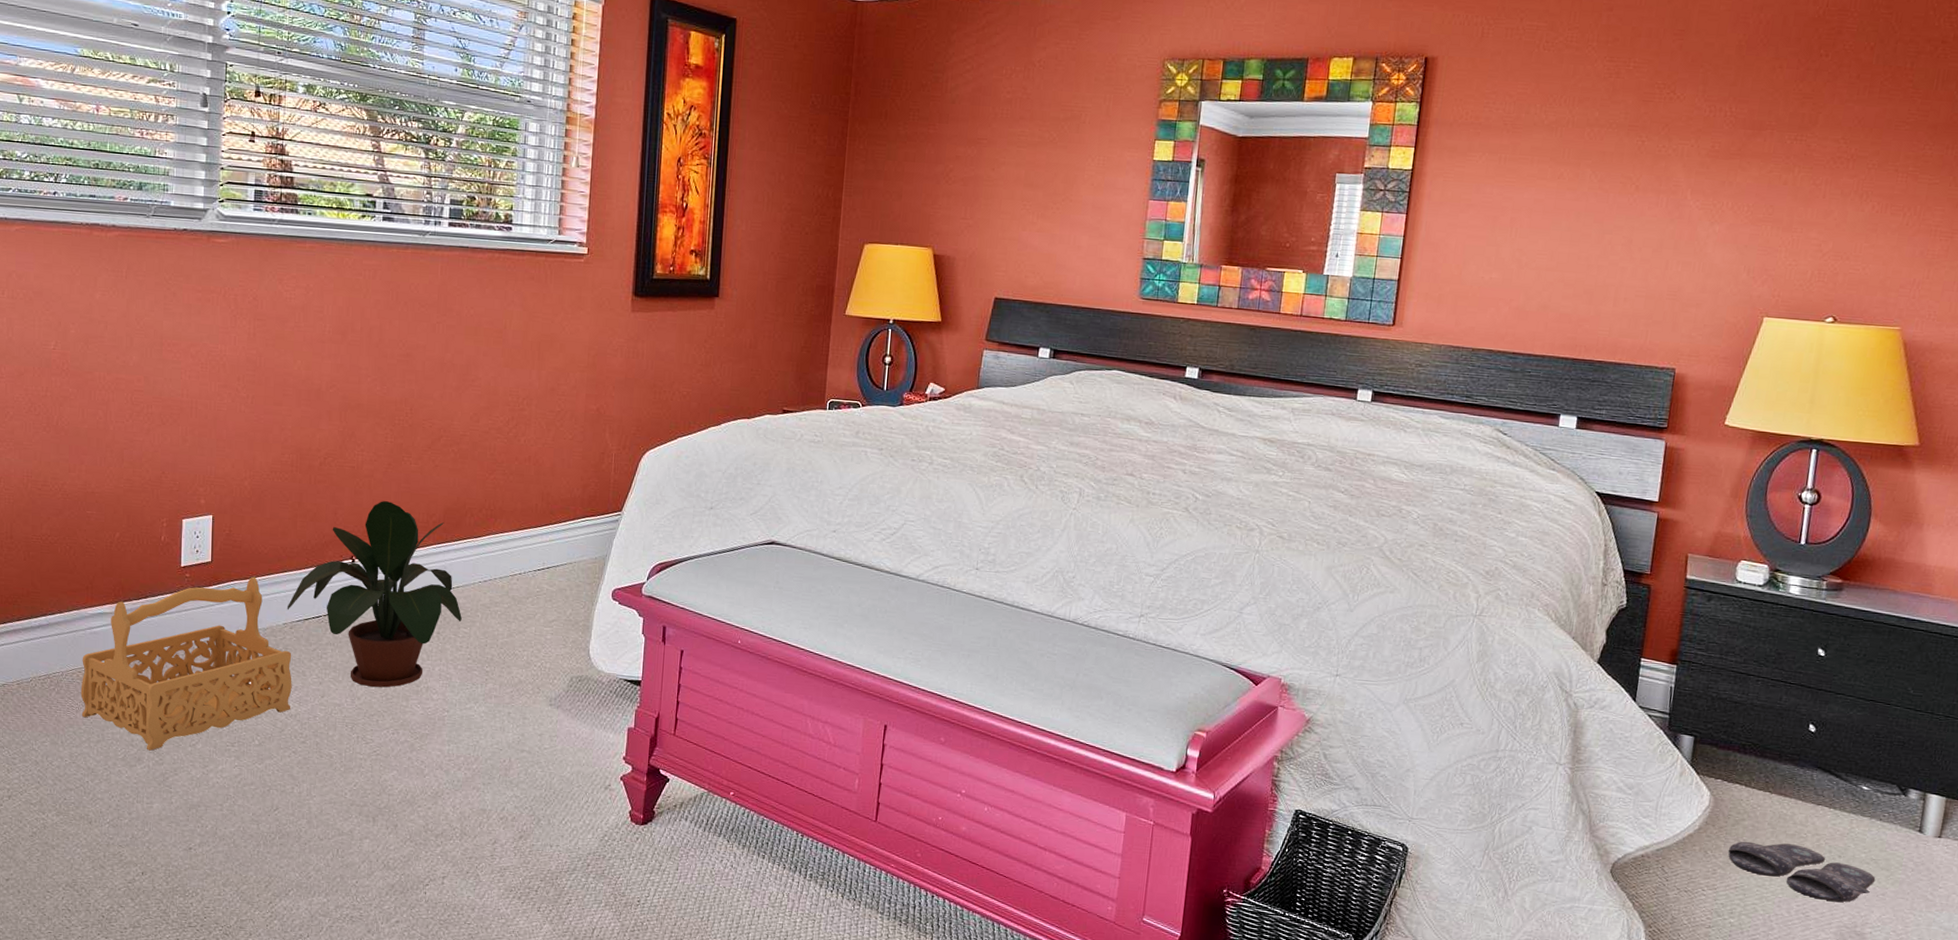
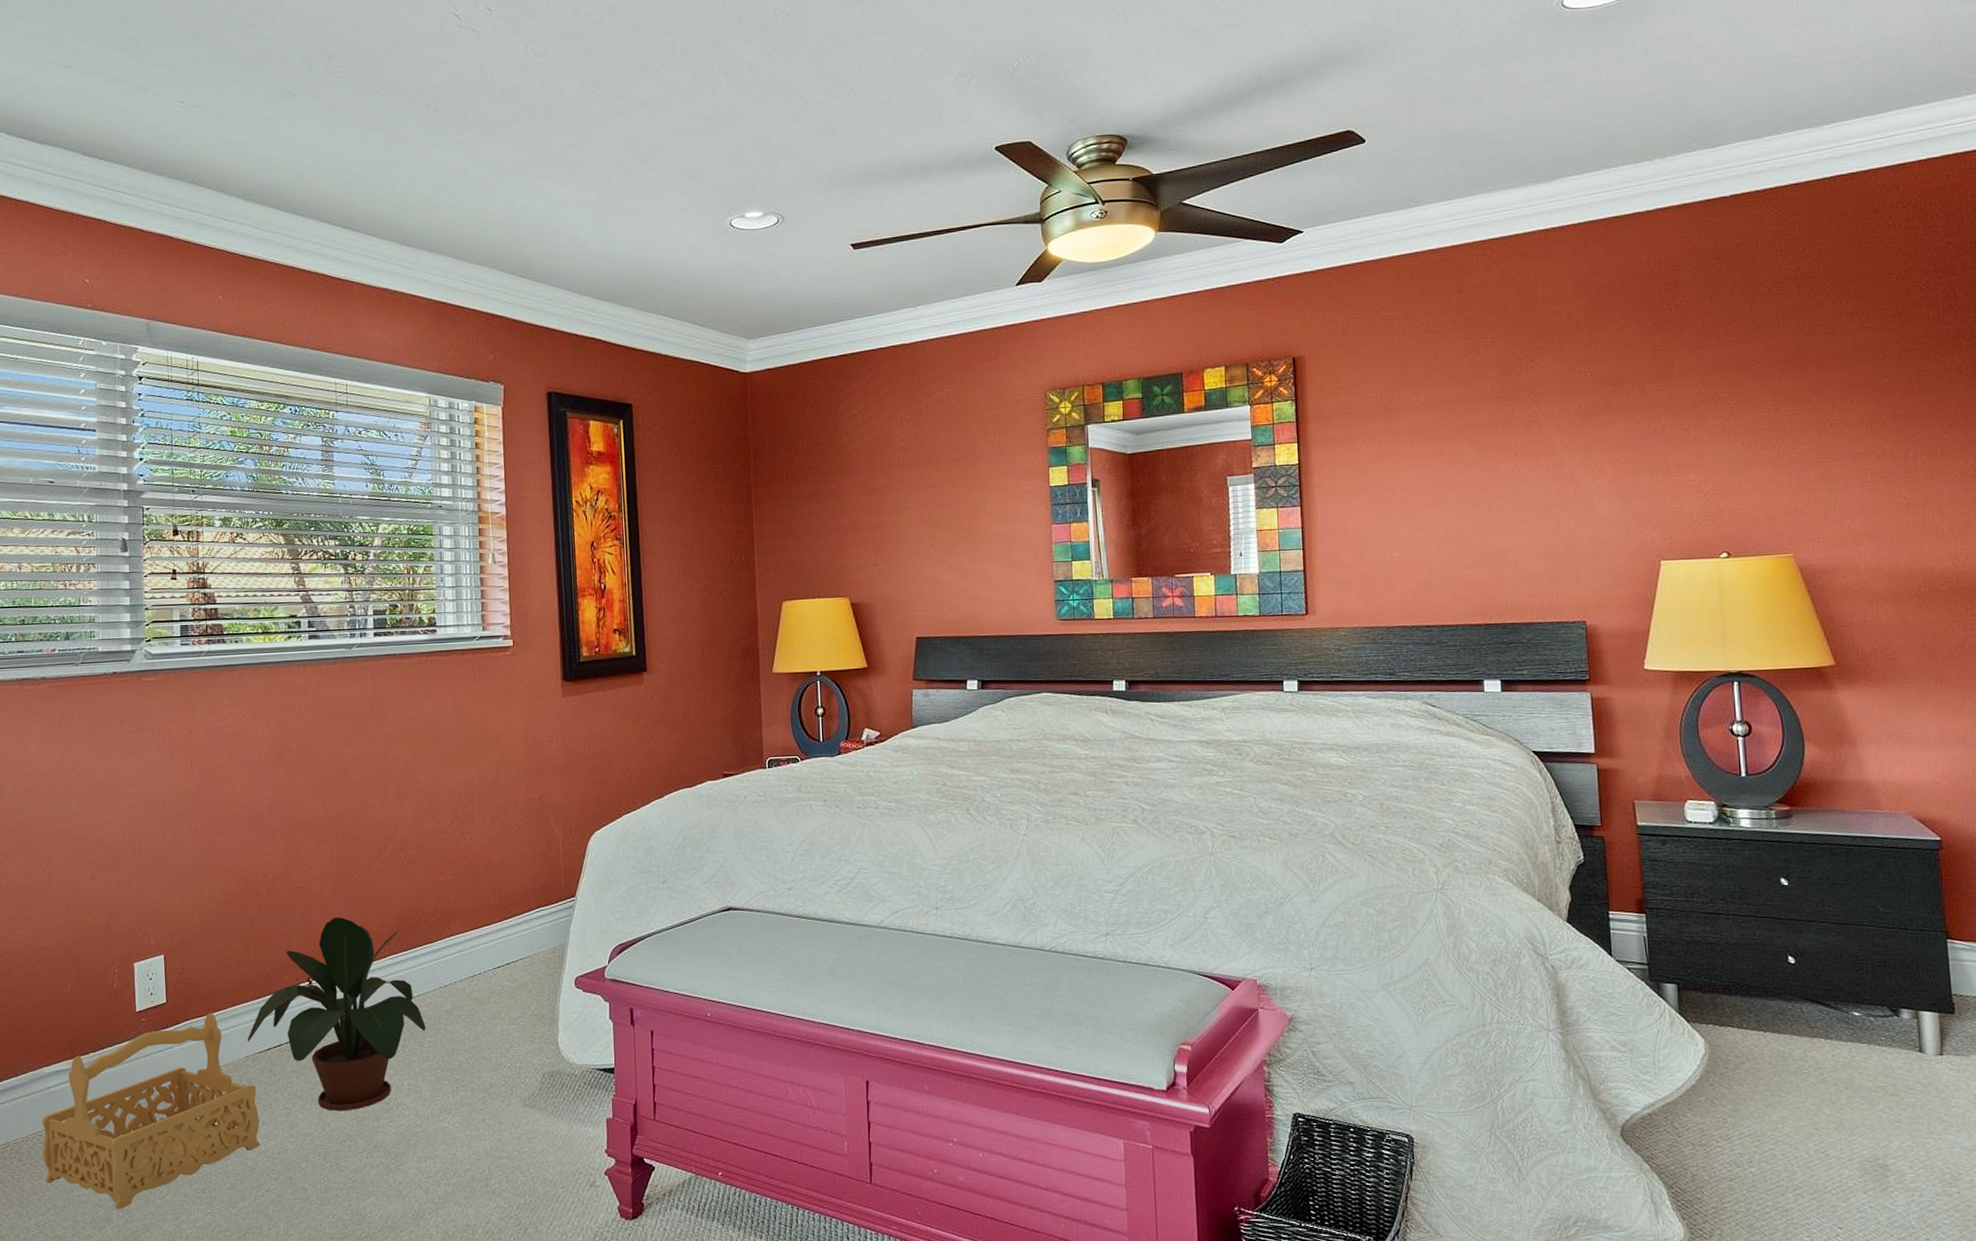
slippers: present [1728,841,1875,903] -> none [1734,1081,1886,1136]

